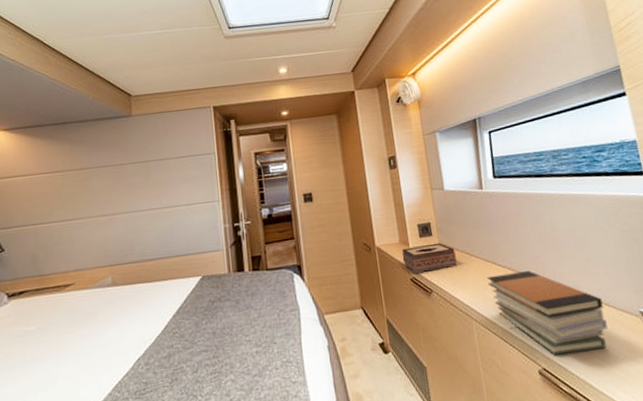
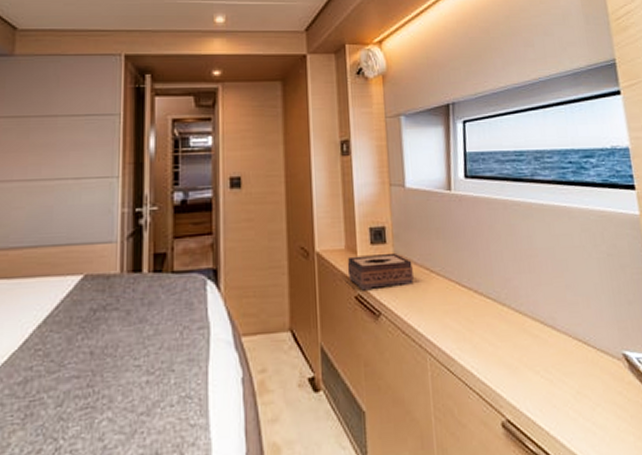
book stack: present [486,271,608,356] -> none [447,295,585,404]

